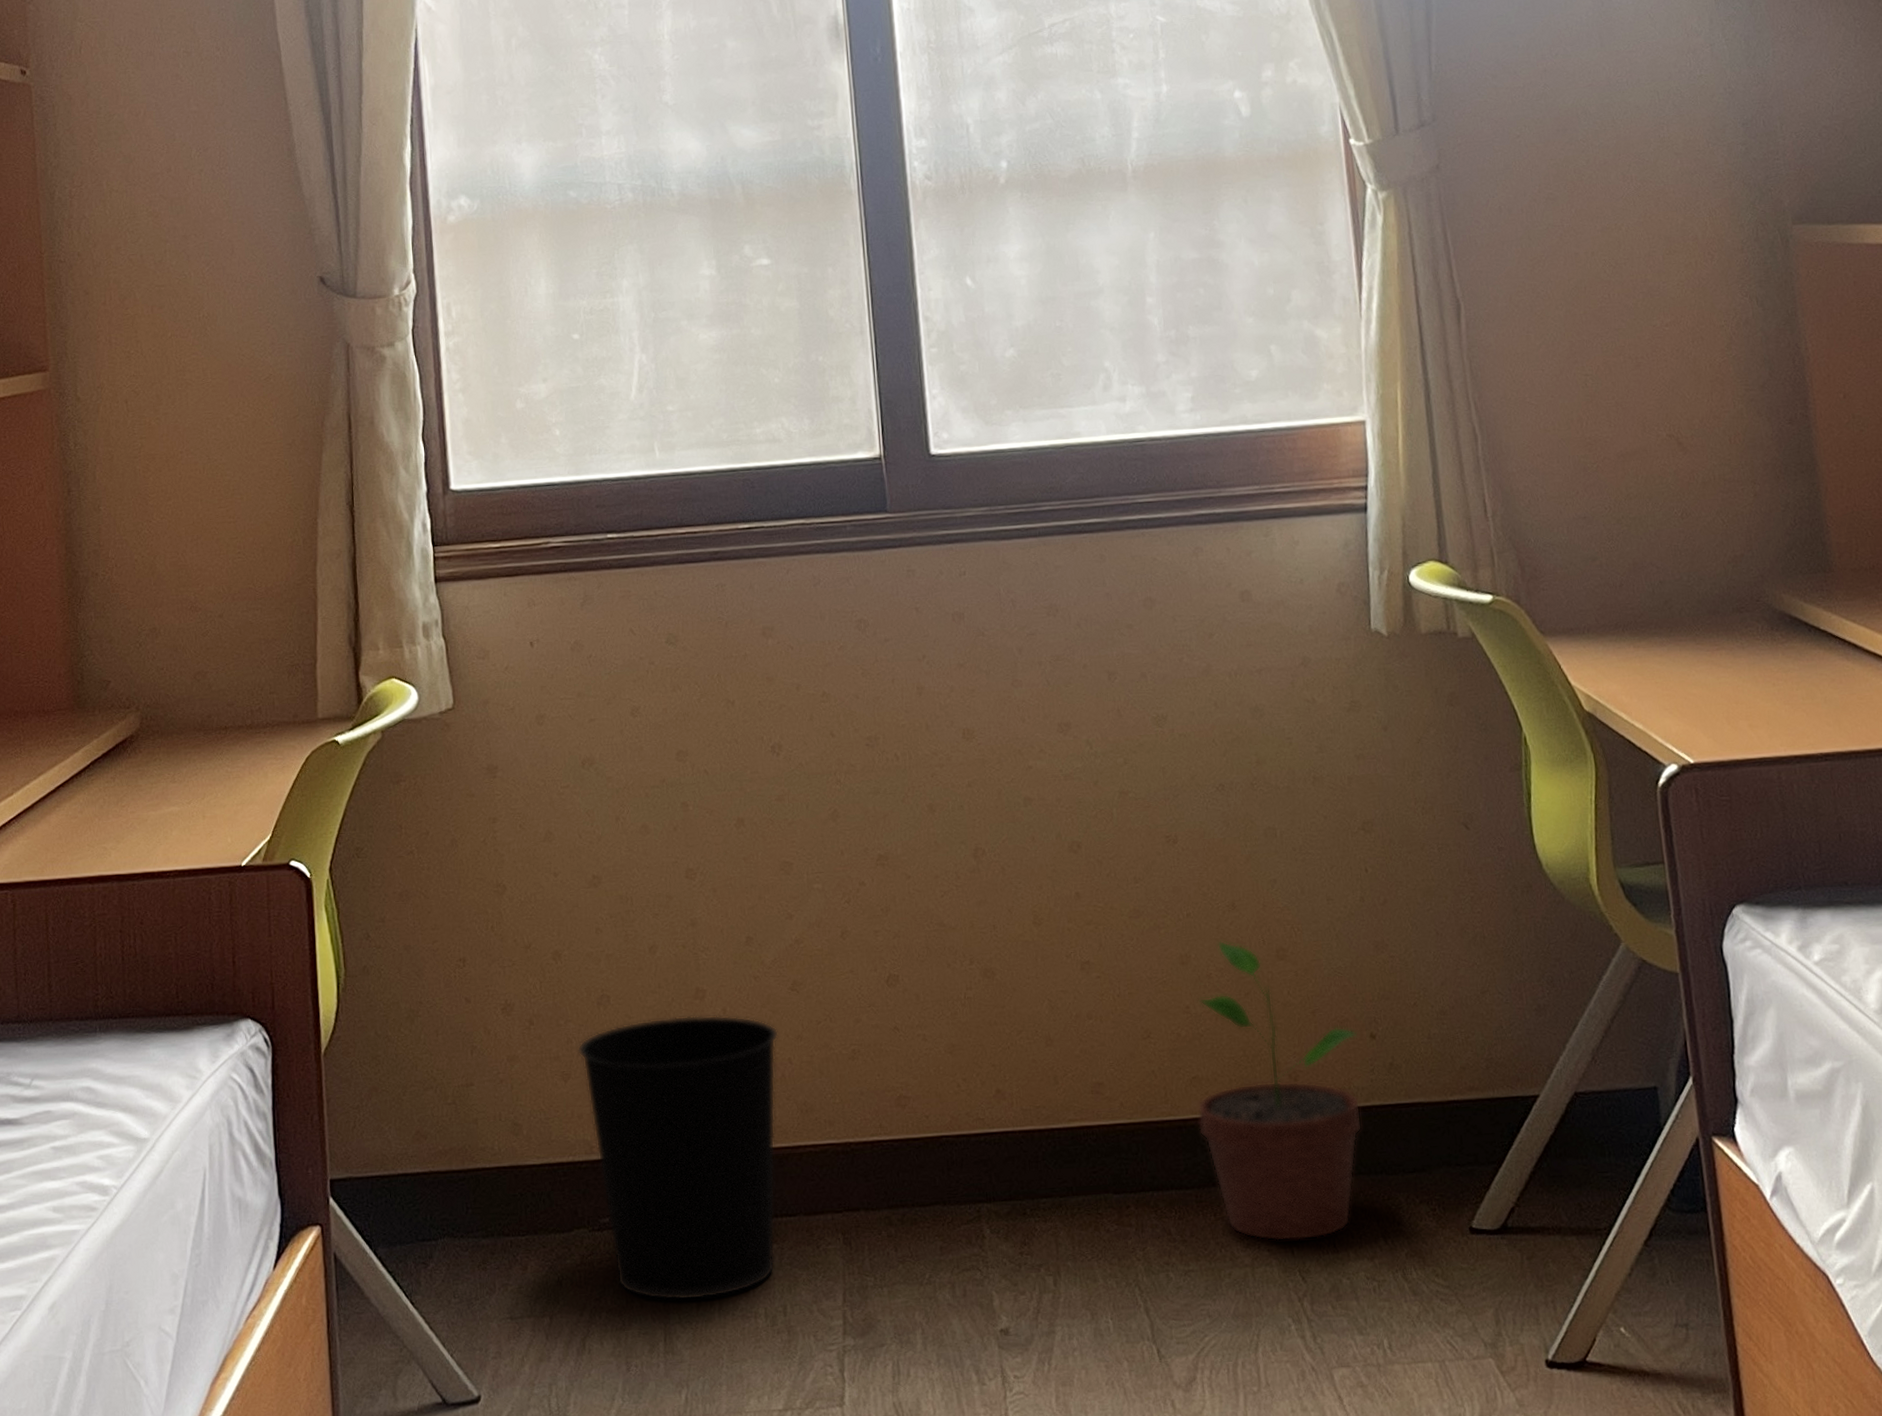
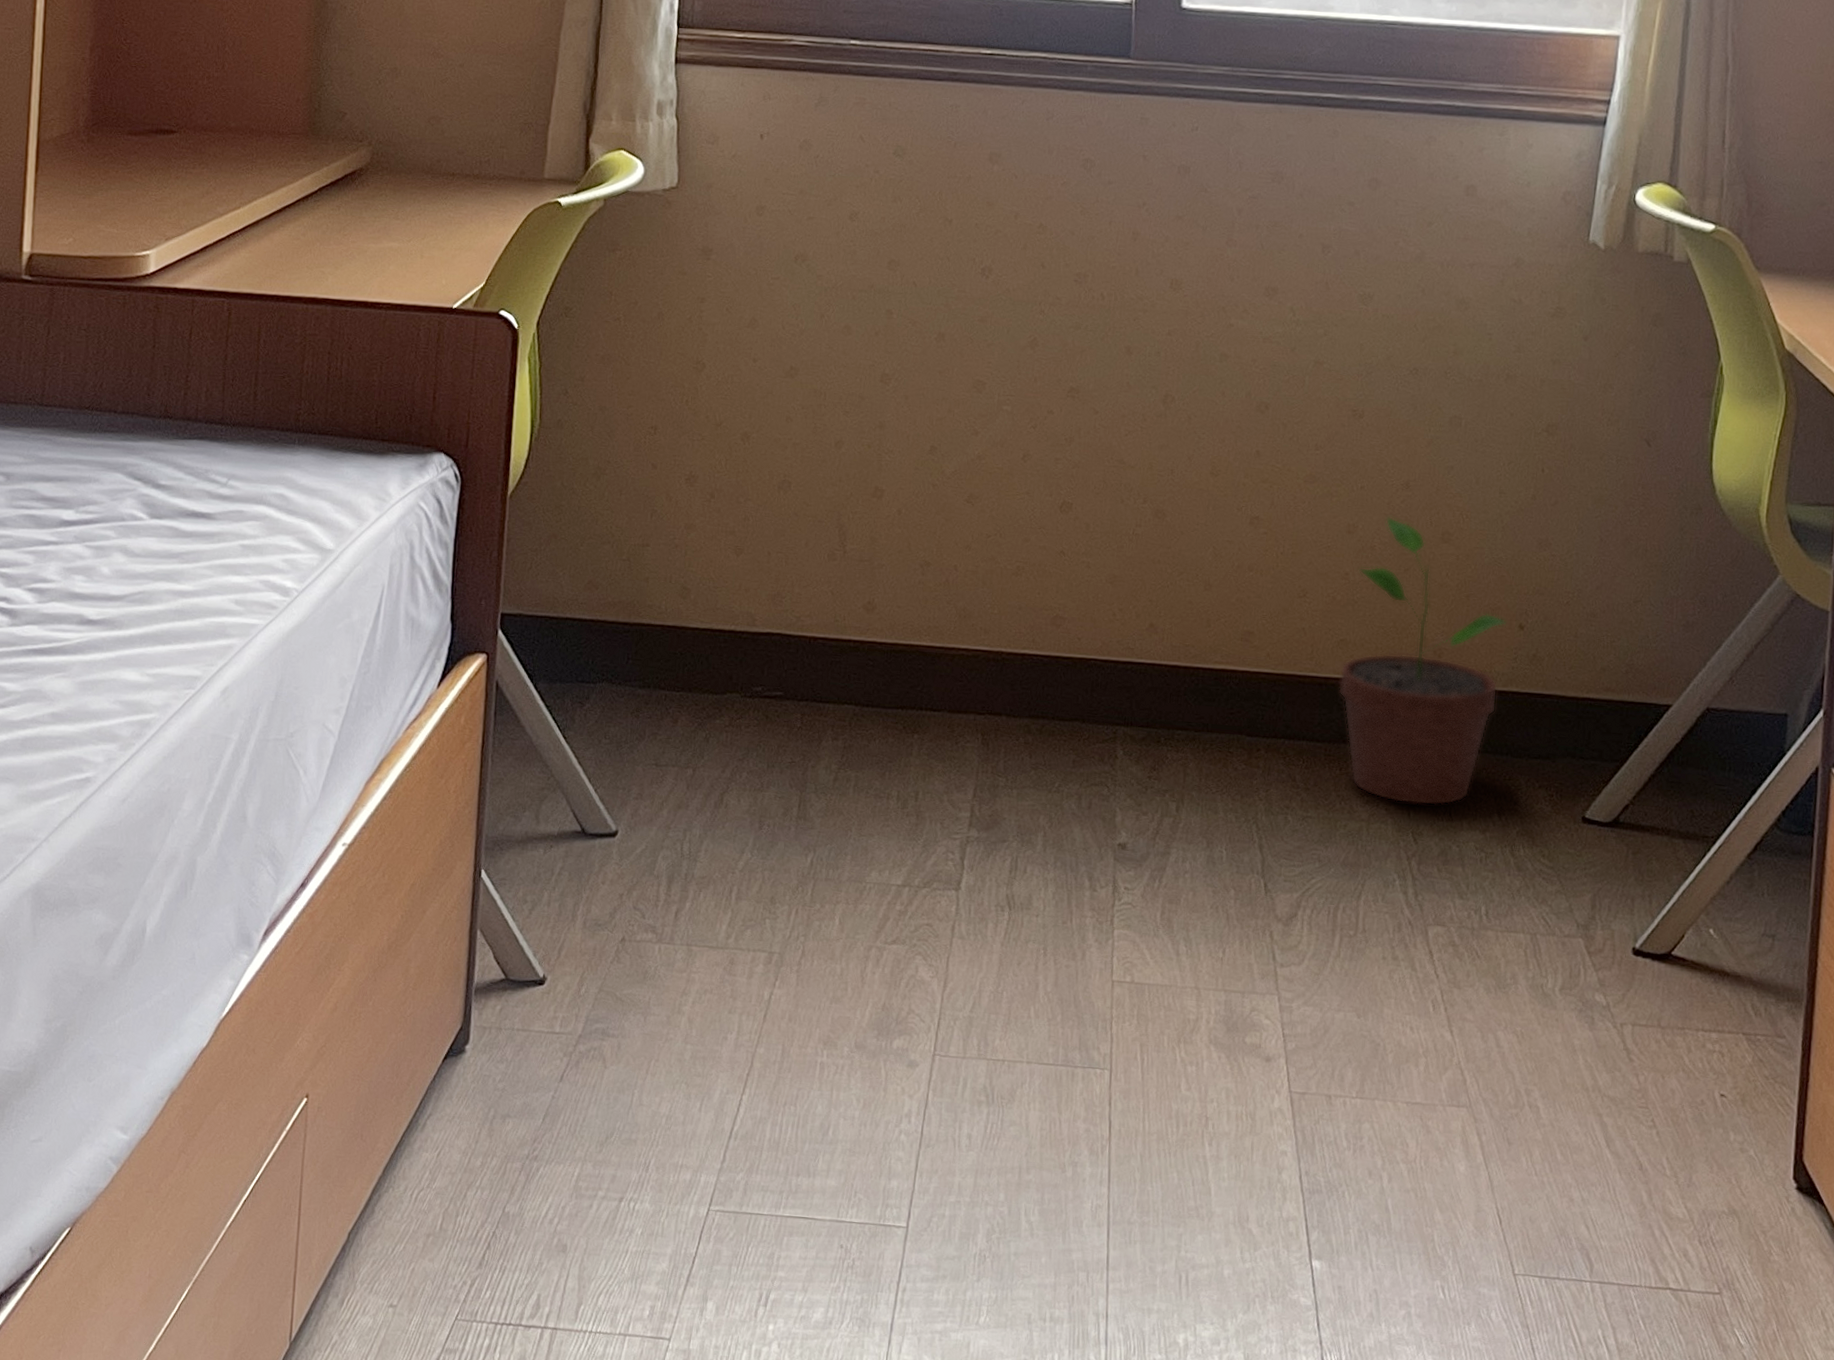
wastebasket: present [577,1015,779,1301] -> none [753,509,948,775]

